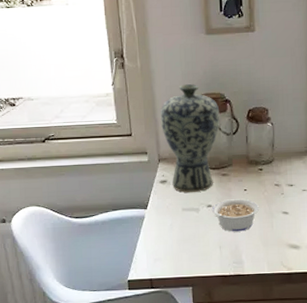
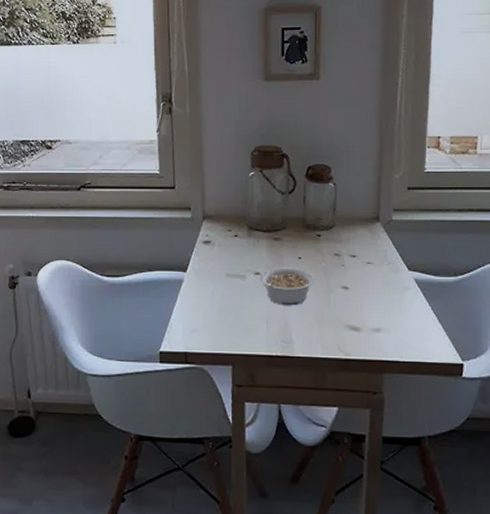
vase: present [160,84,220,193] -> none [207,135,275,256]

